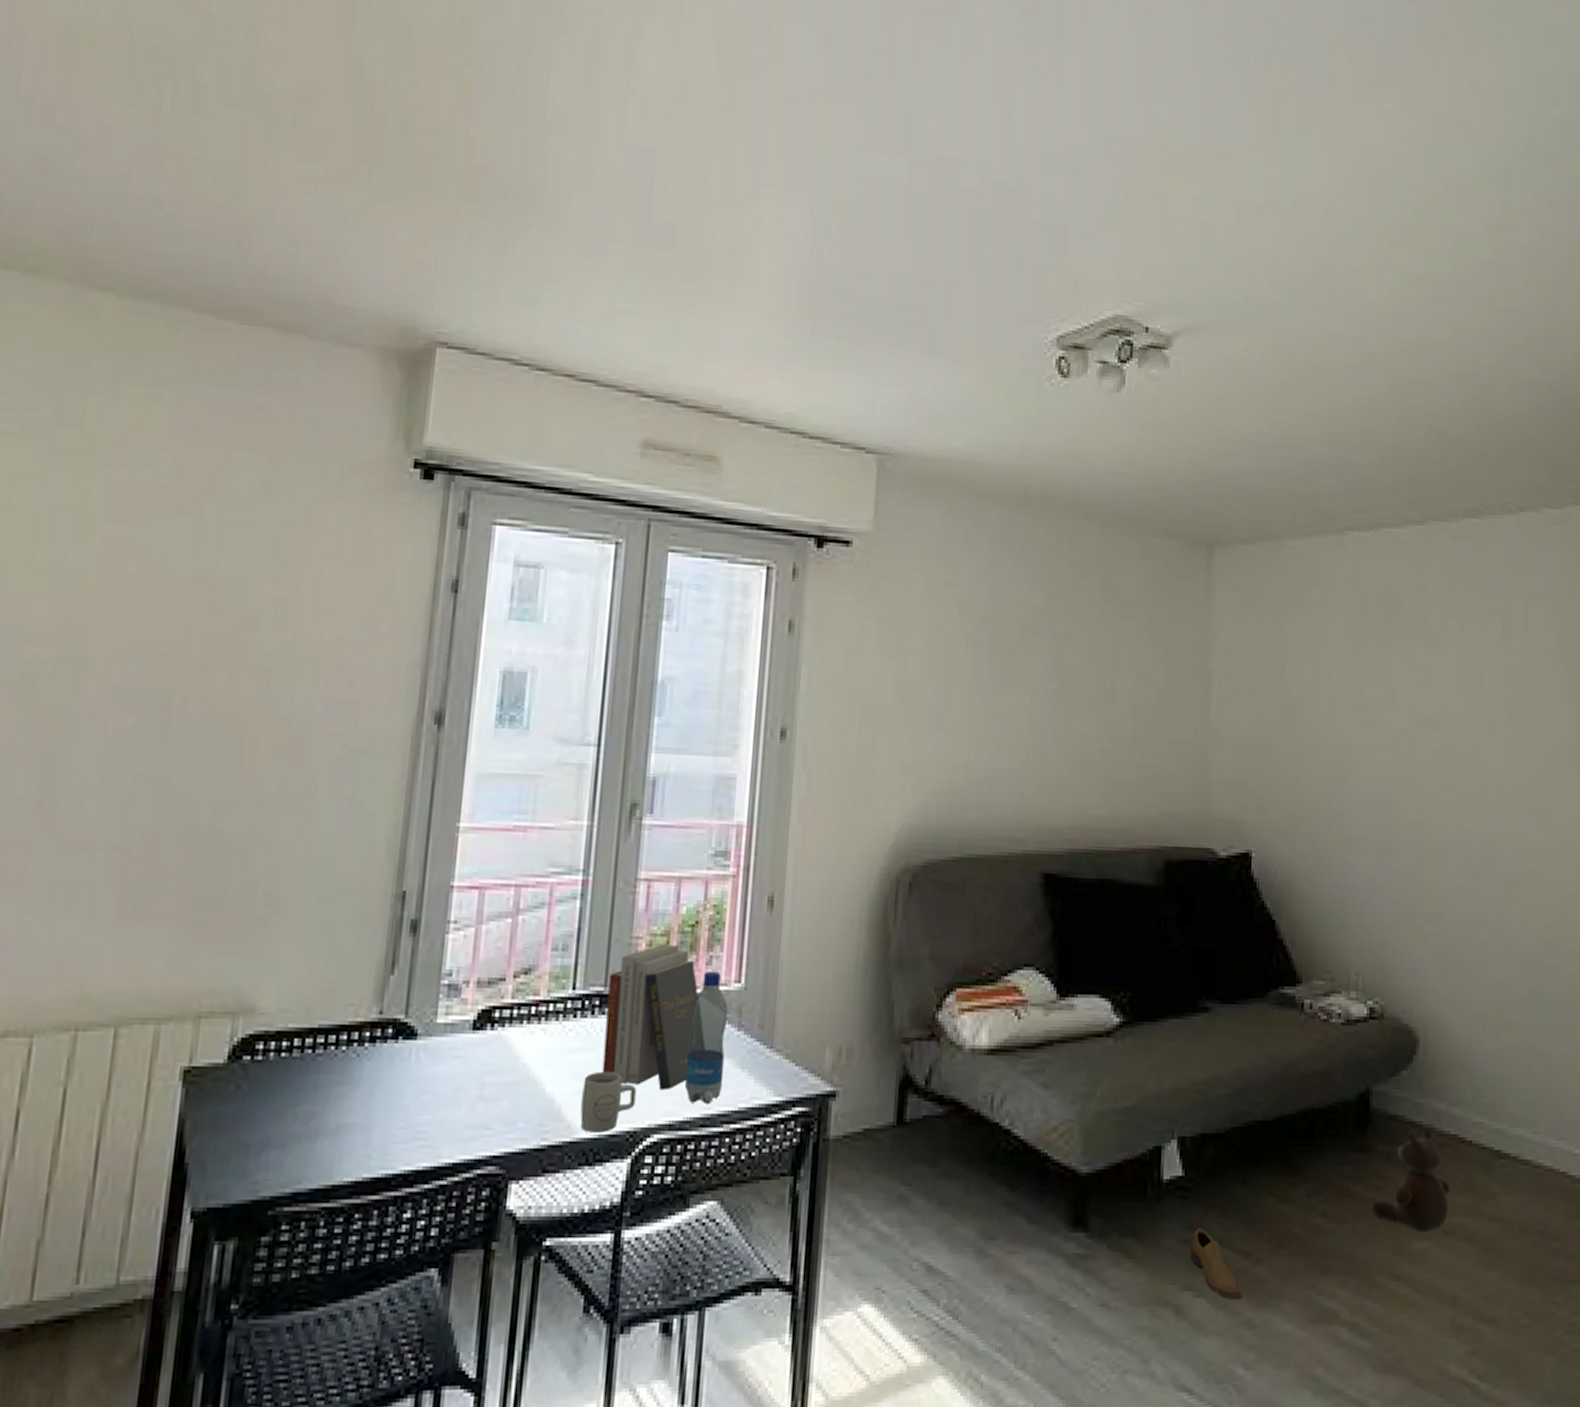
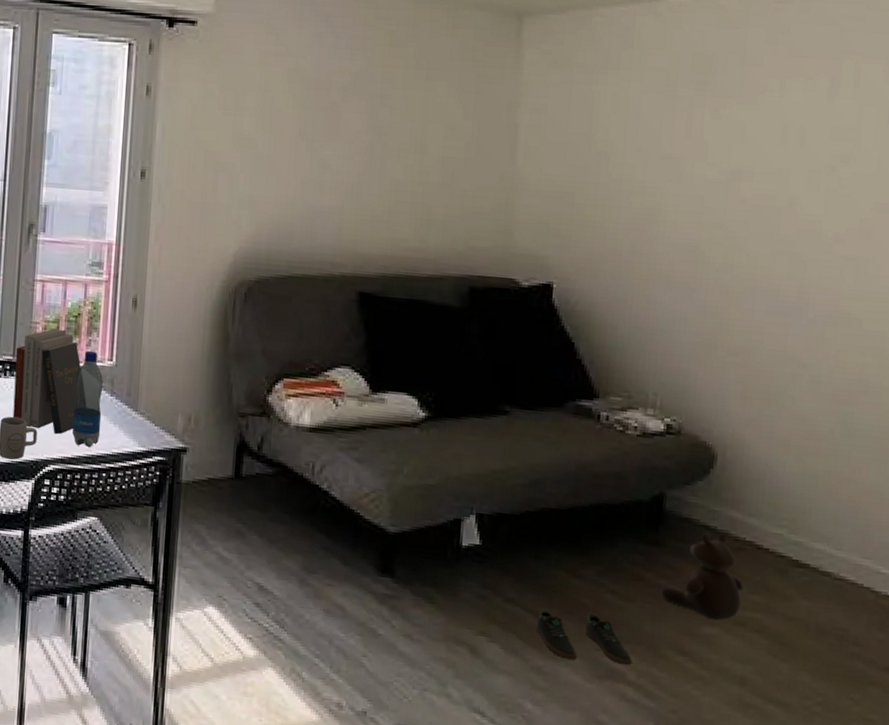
shoe: present [1190,1228,1242,1301] -> none [485,588,533,650]
shoe: none [1245,1244,1346,1305] -> present [536,609,632,666]

